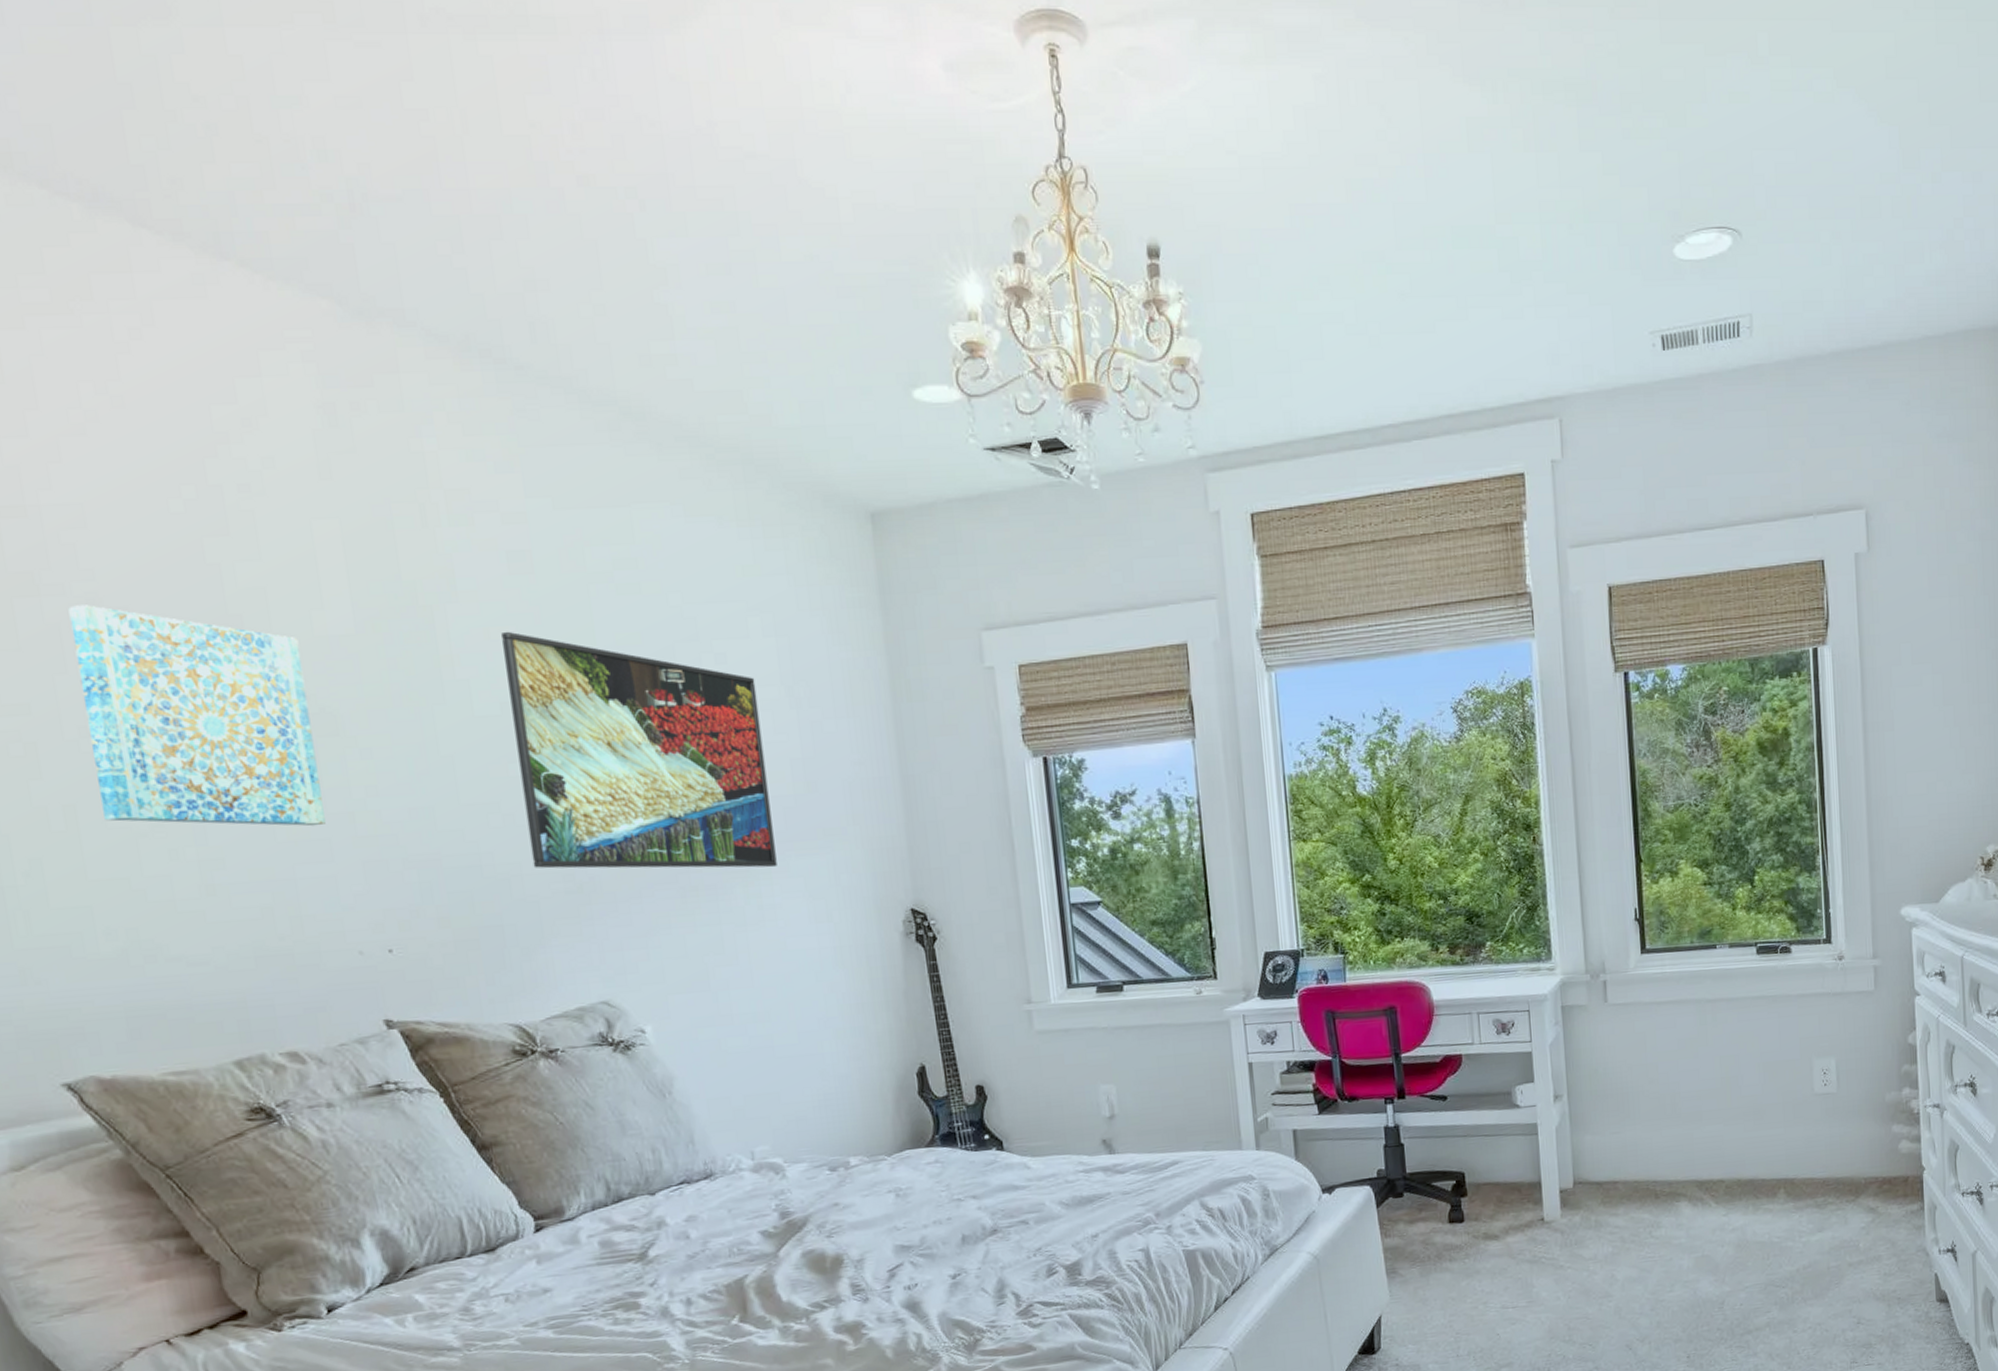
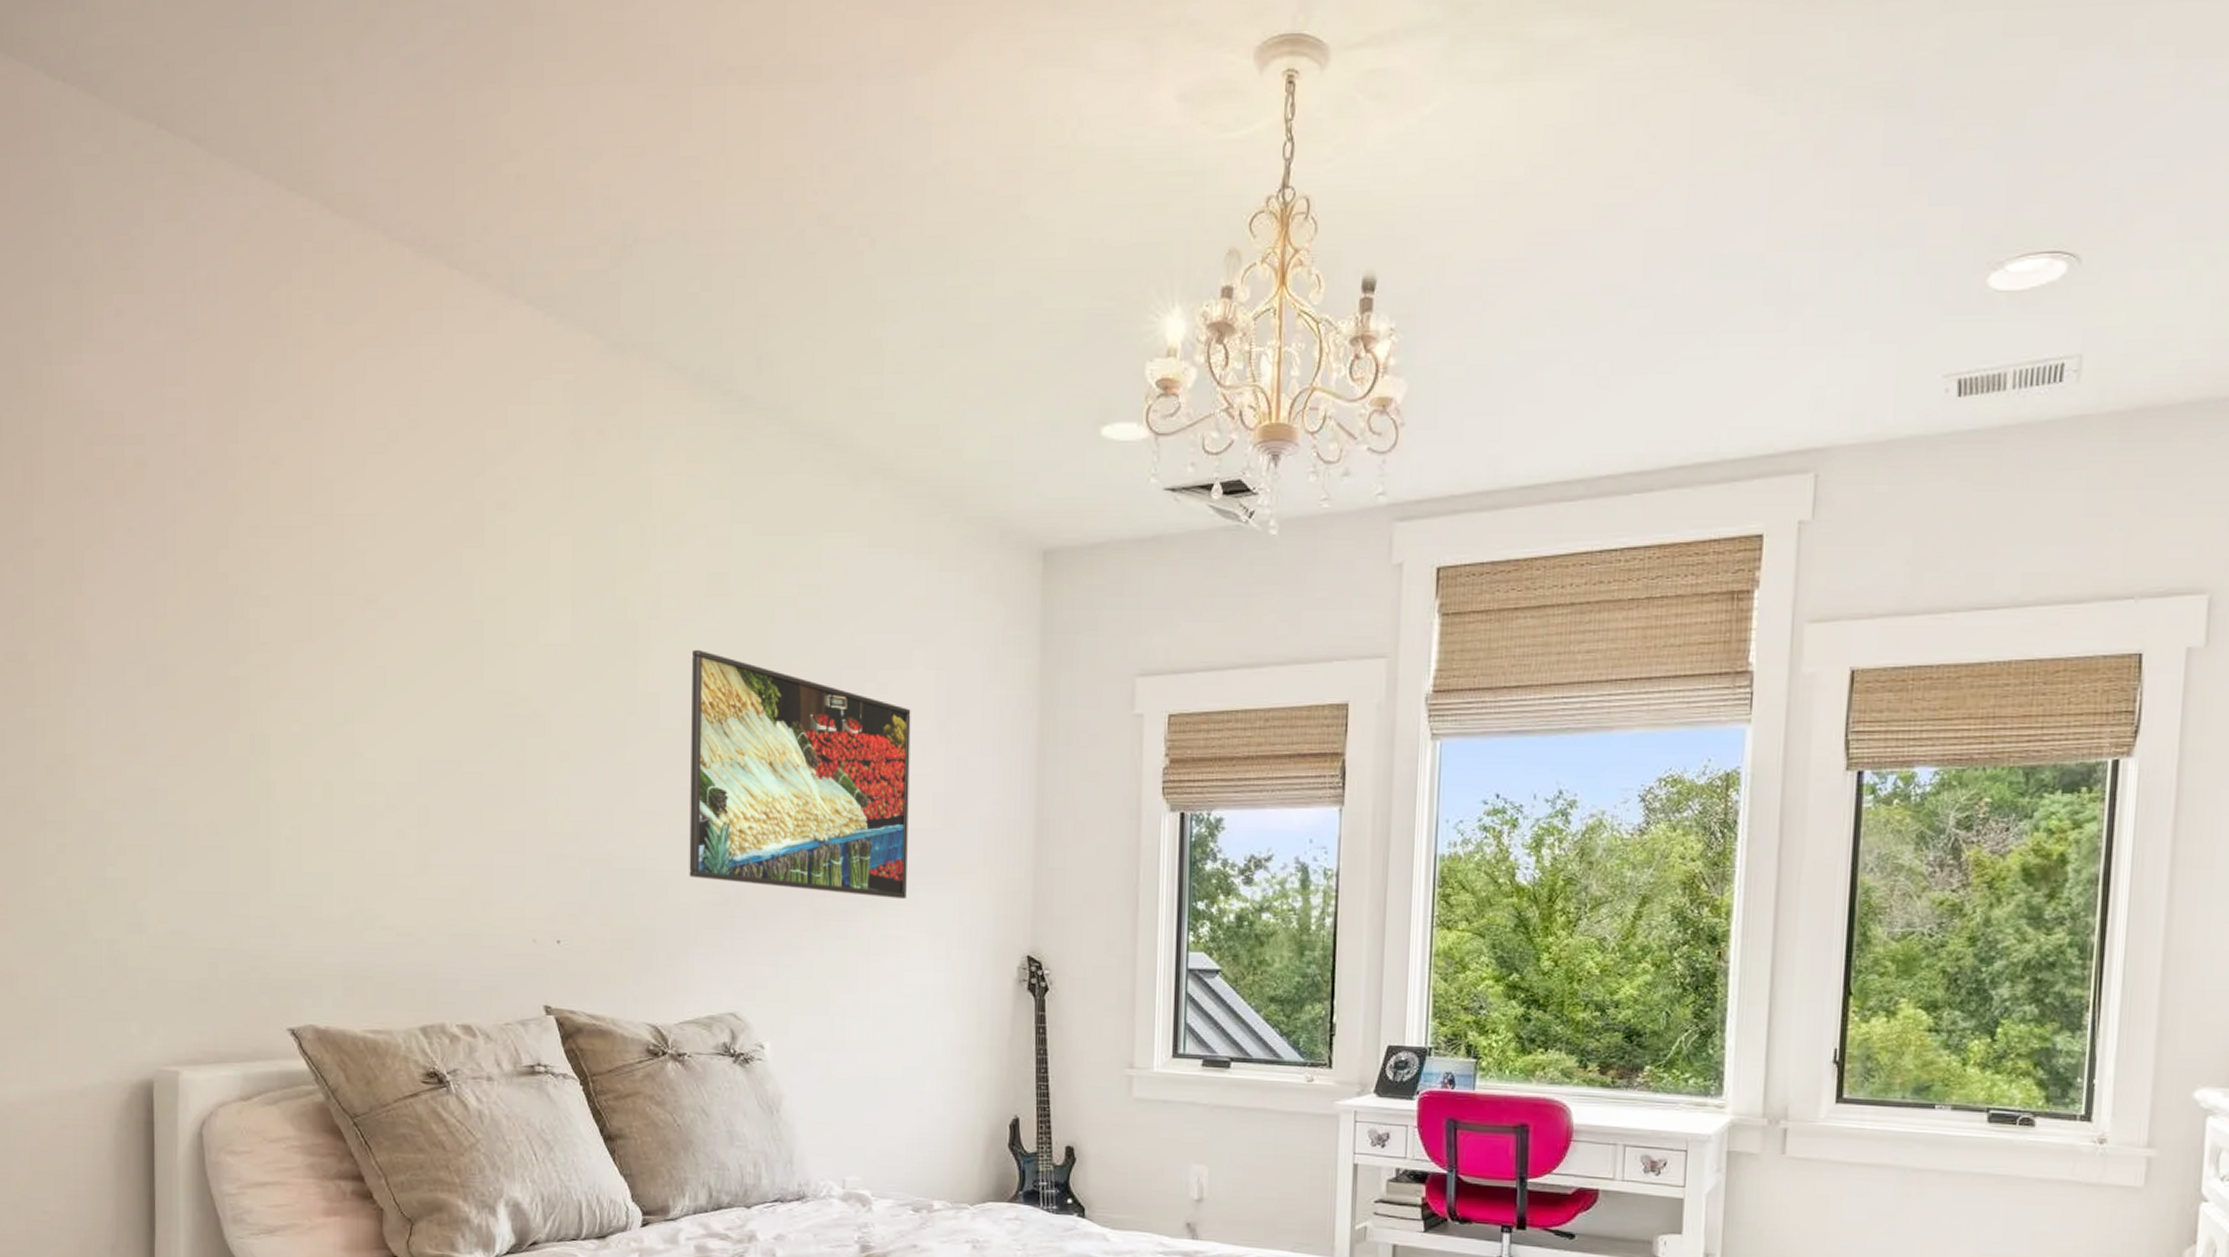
wall art: present [68,605,326,827] -> none [352,604,524,819]

